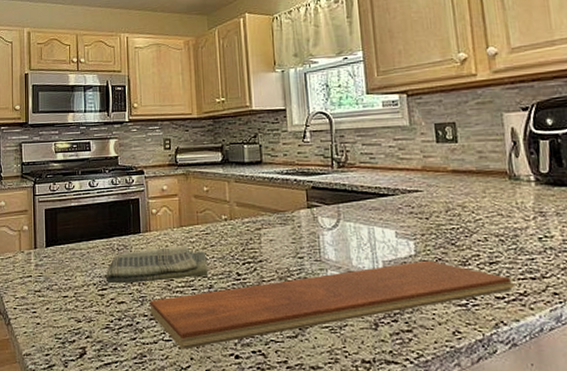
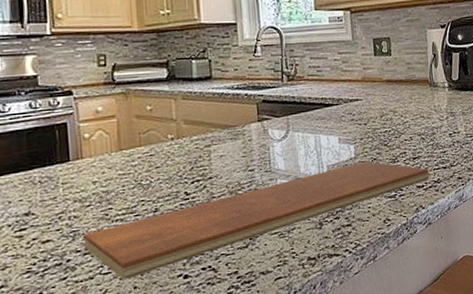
dish towel: present [105,244,208,284] -> none [24,169,153,223]

